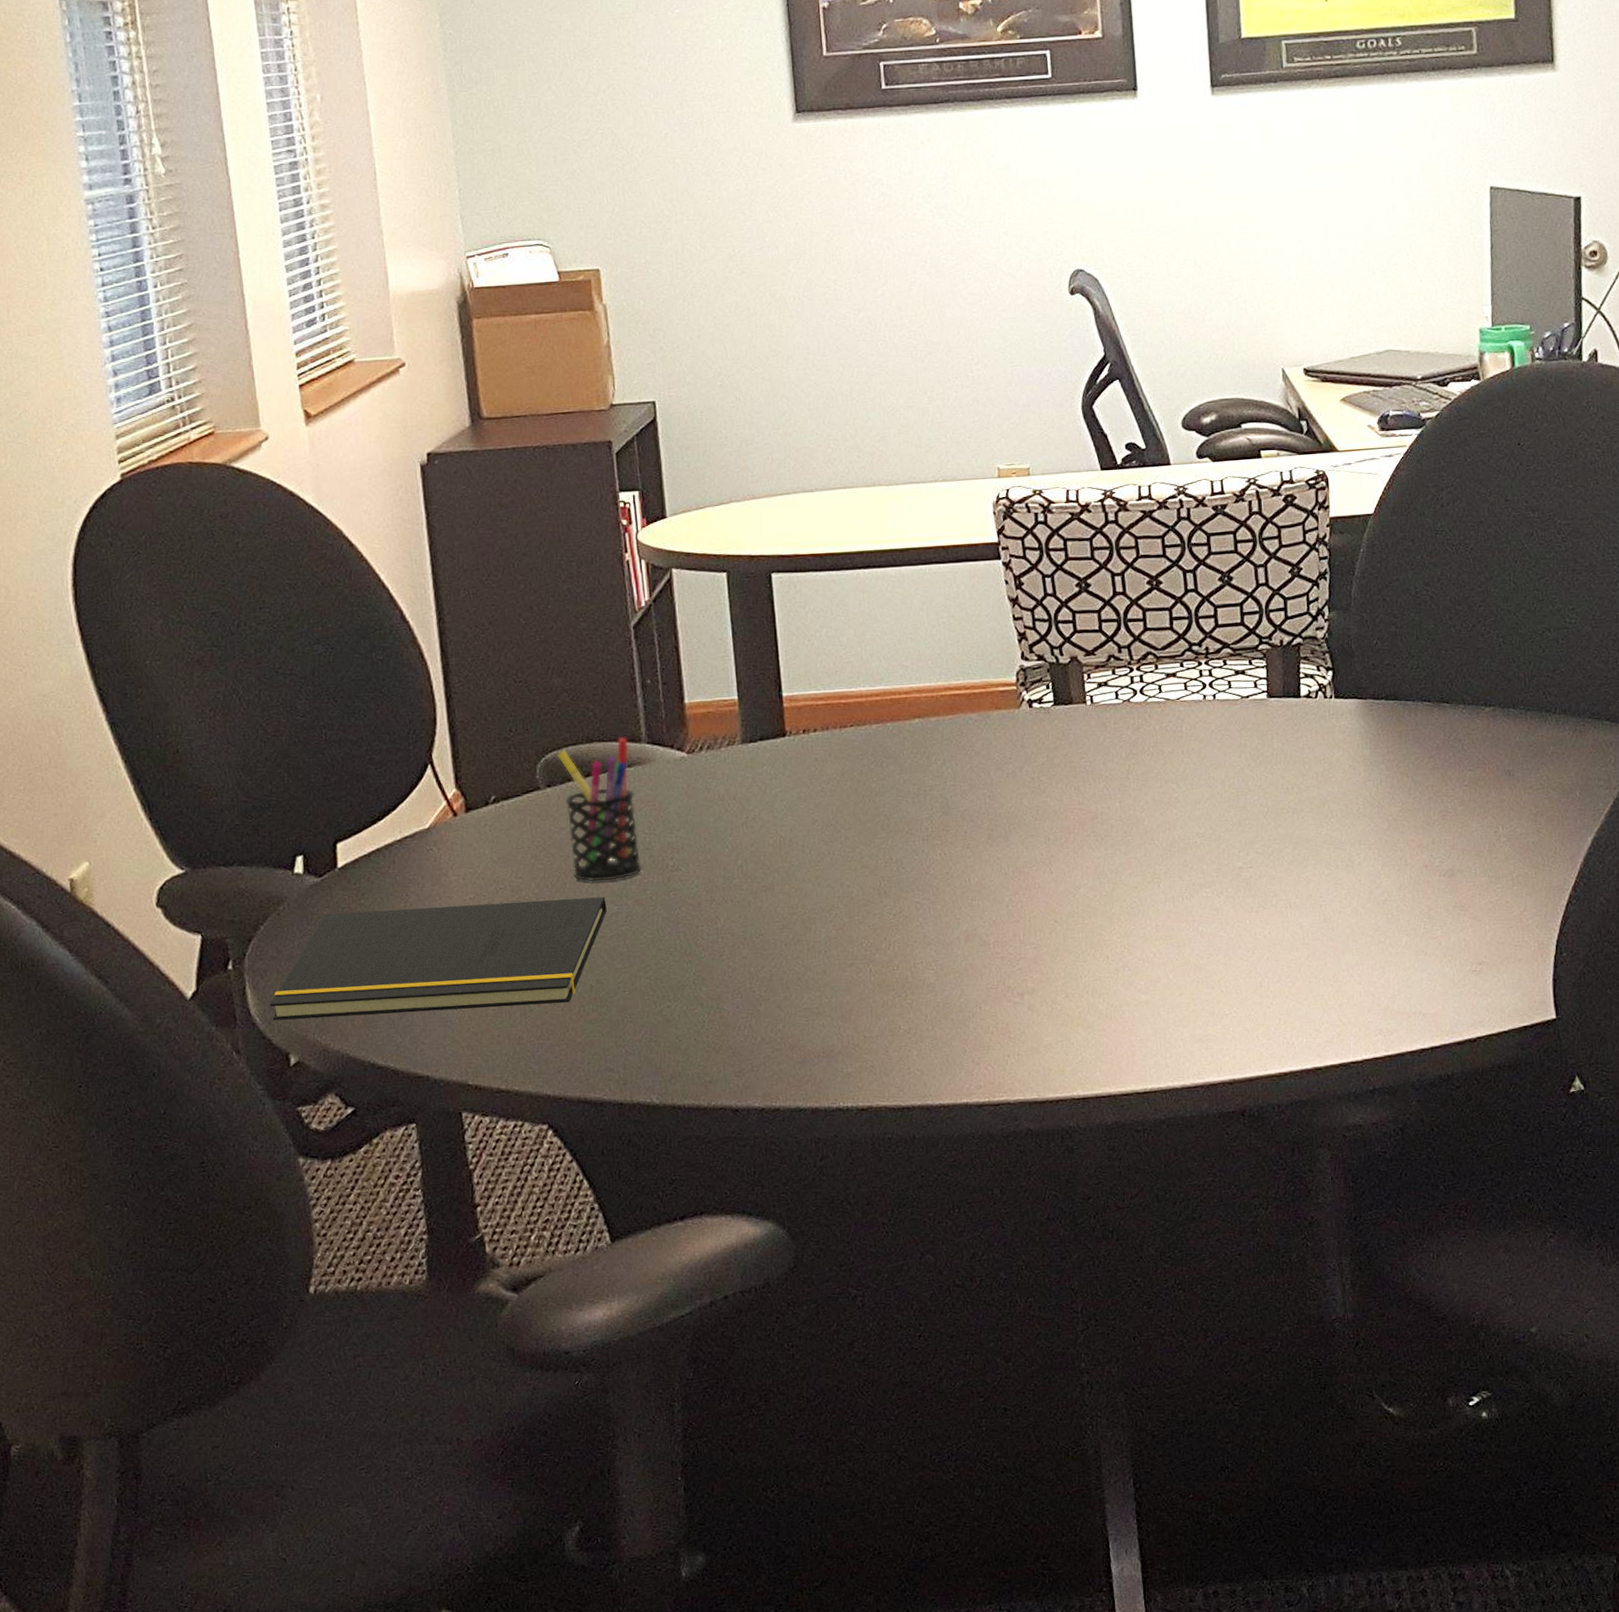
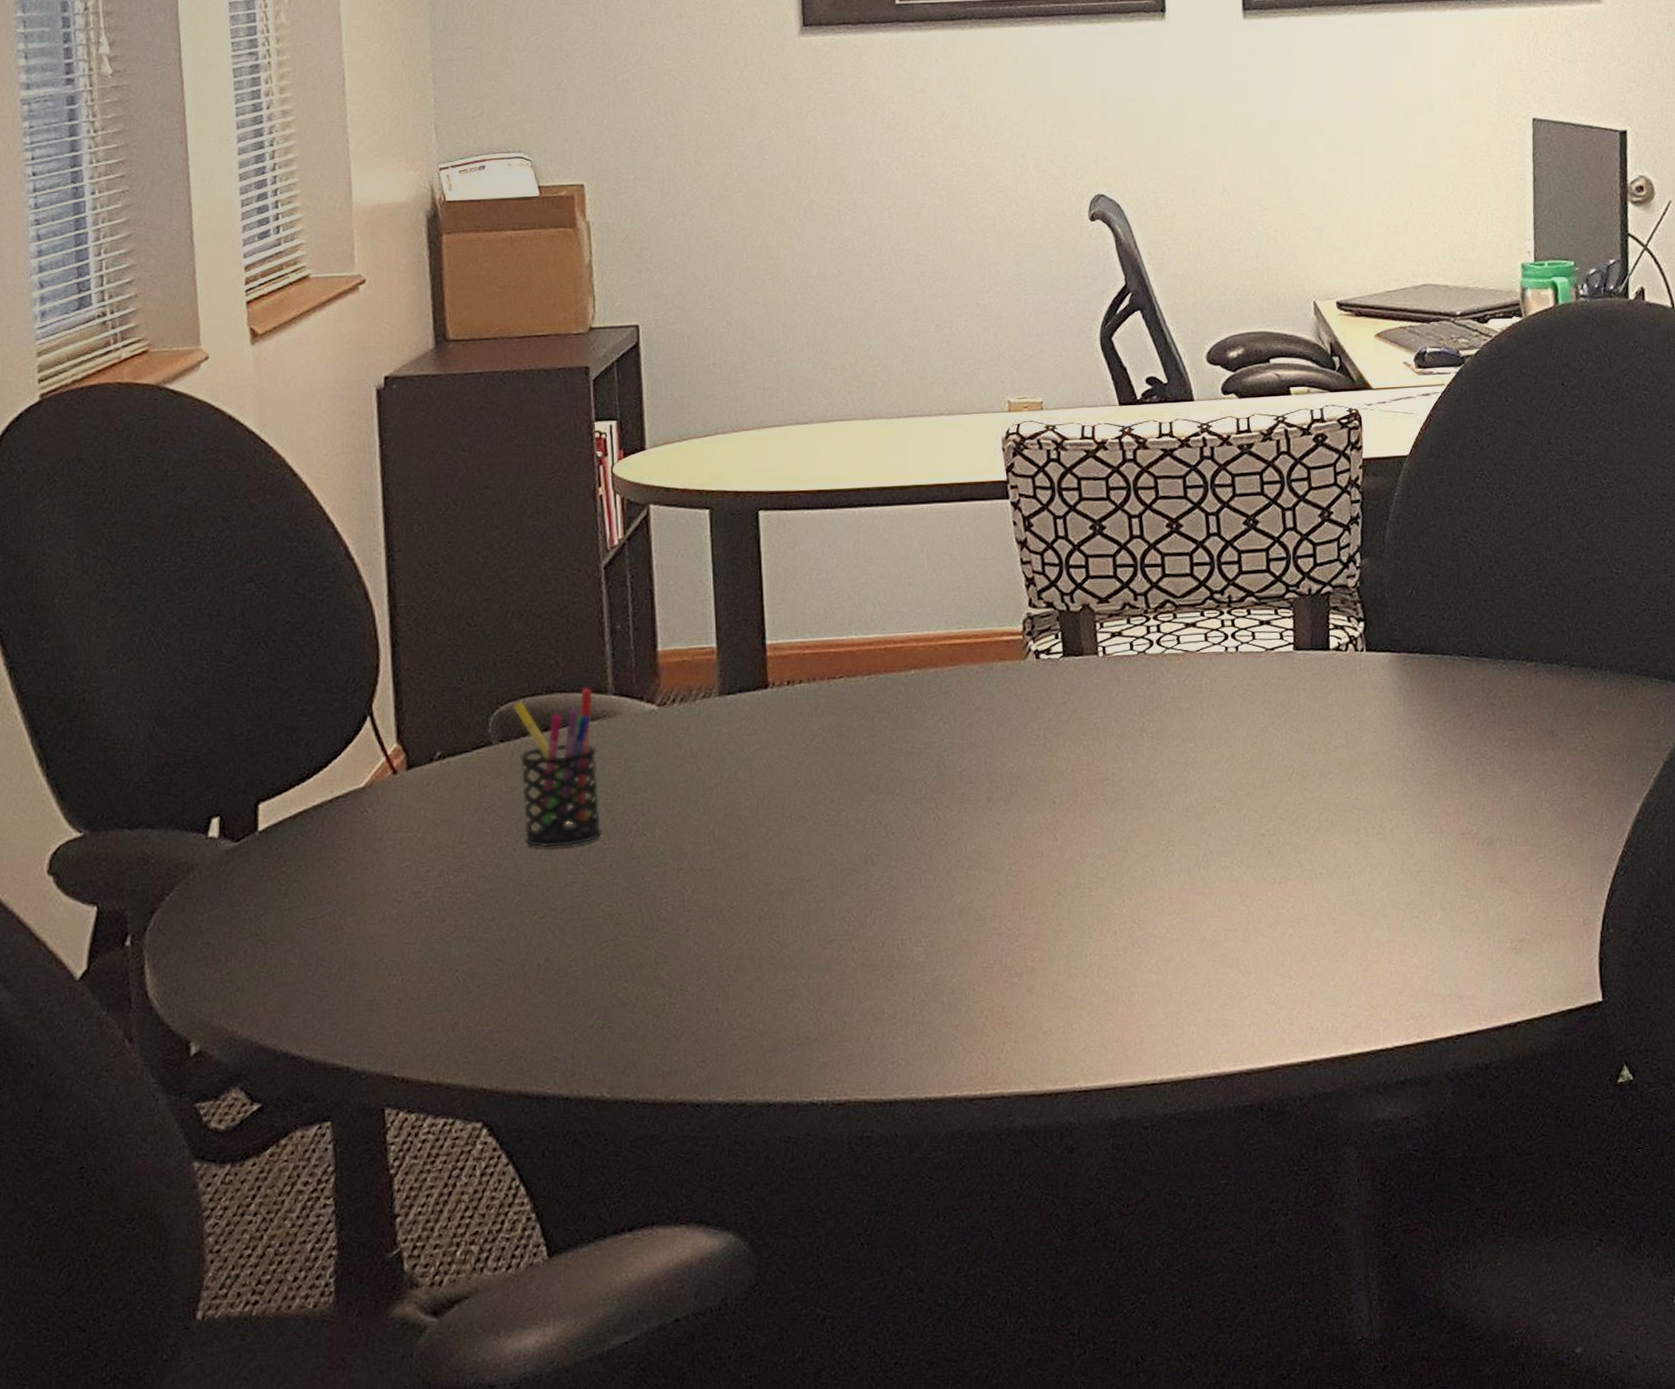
notepad: present [270,897,607,1021] -> none [171,864,561,1004]

